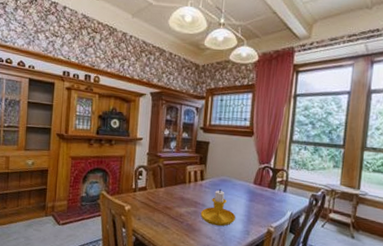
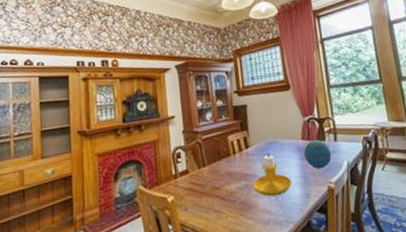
decorative orb: none [252,186,279,213] -> present [303,139,332,169]

